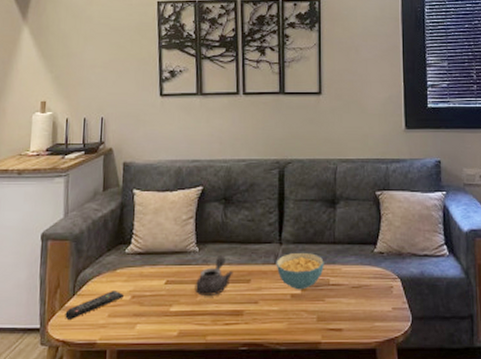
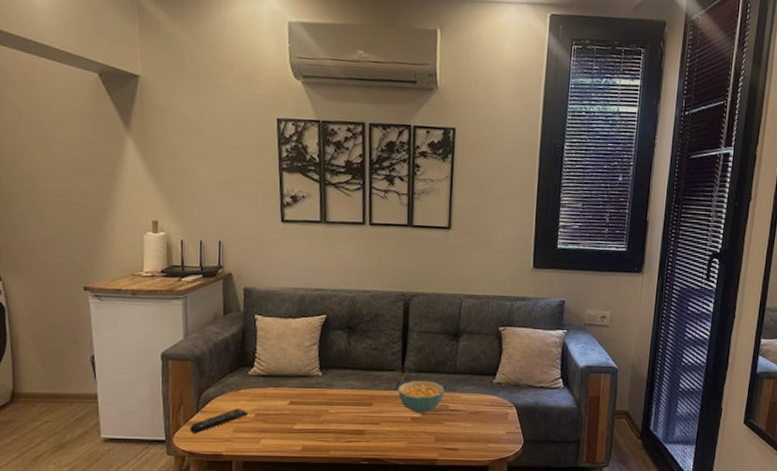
teapot: present [195,255,233,296] -> none [318,380,356,416]

